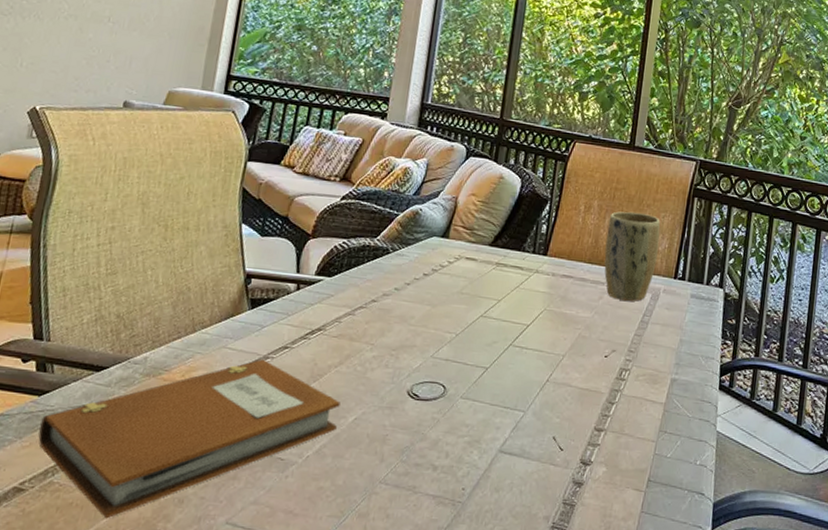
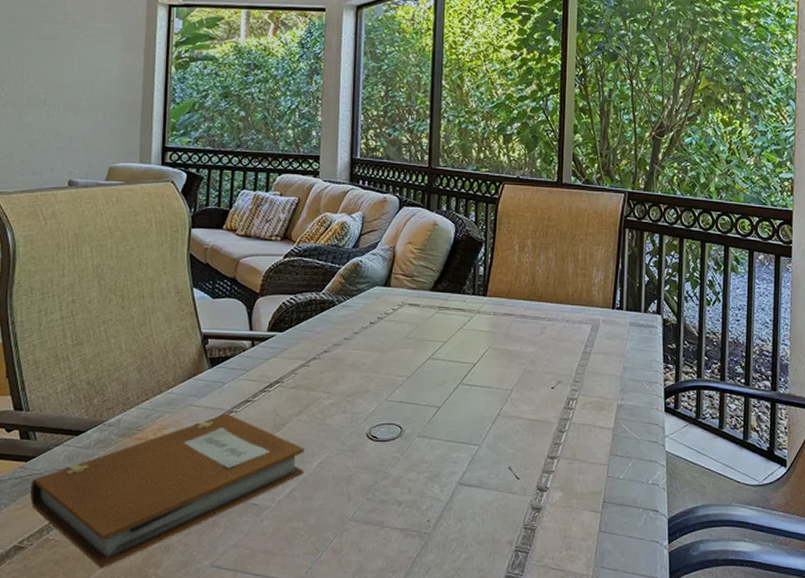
plant pot: present [604,211,661,301] -> none [542,247,595,333]

